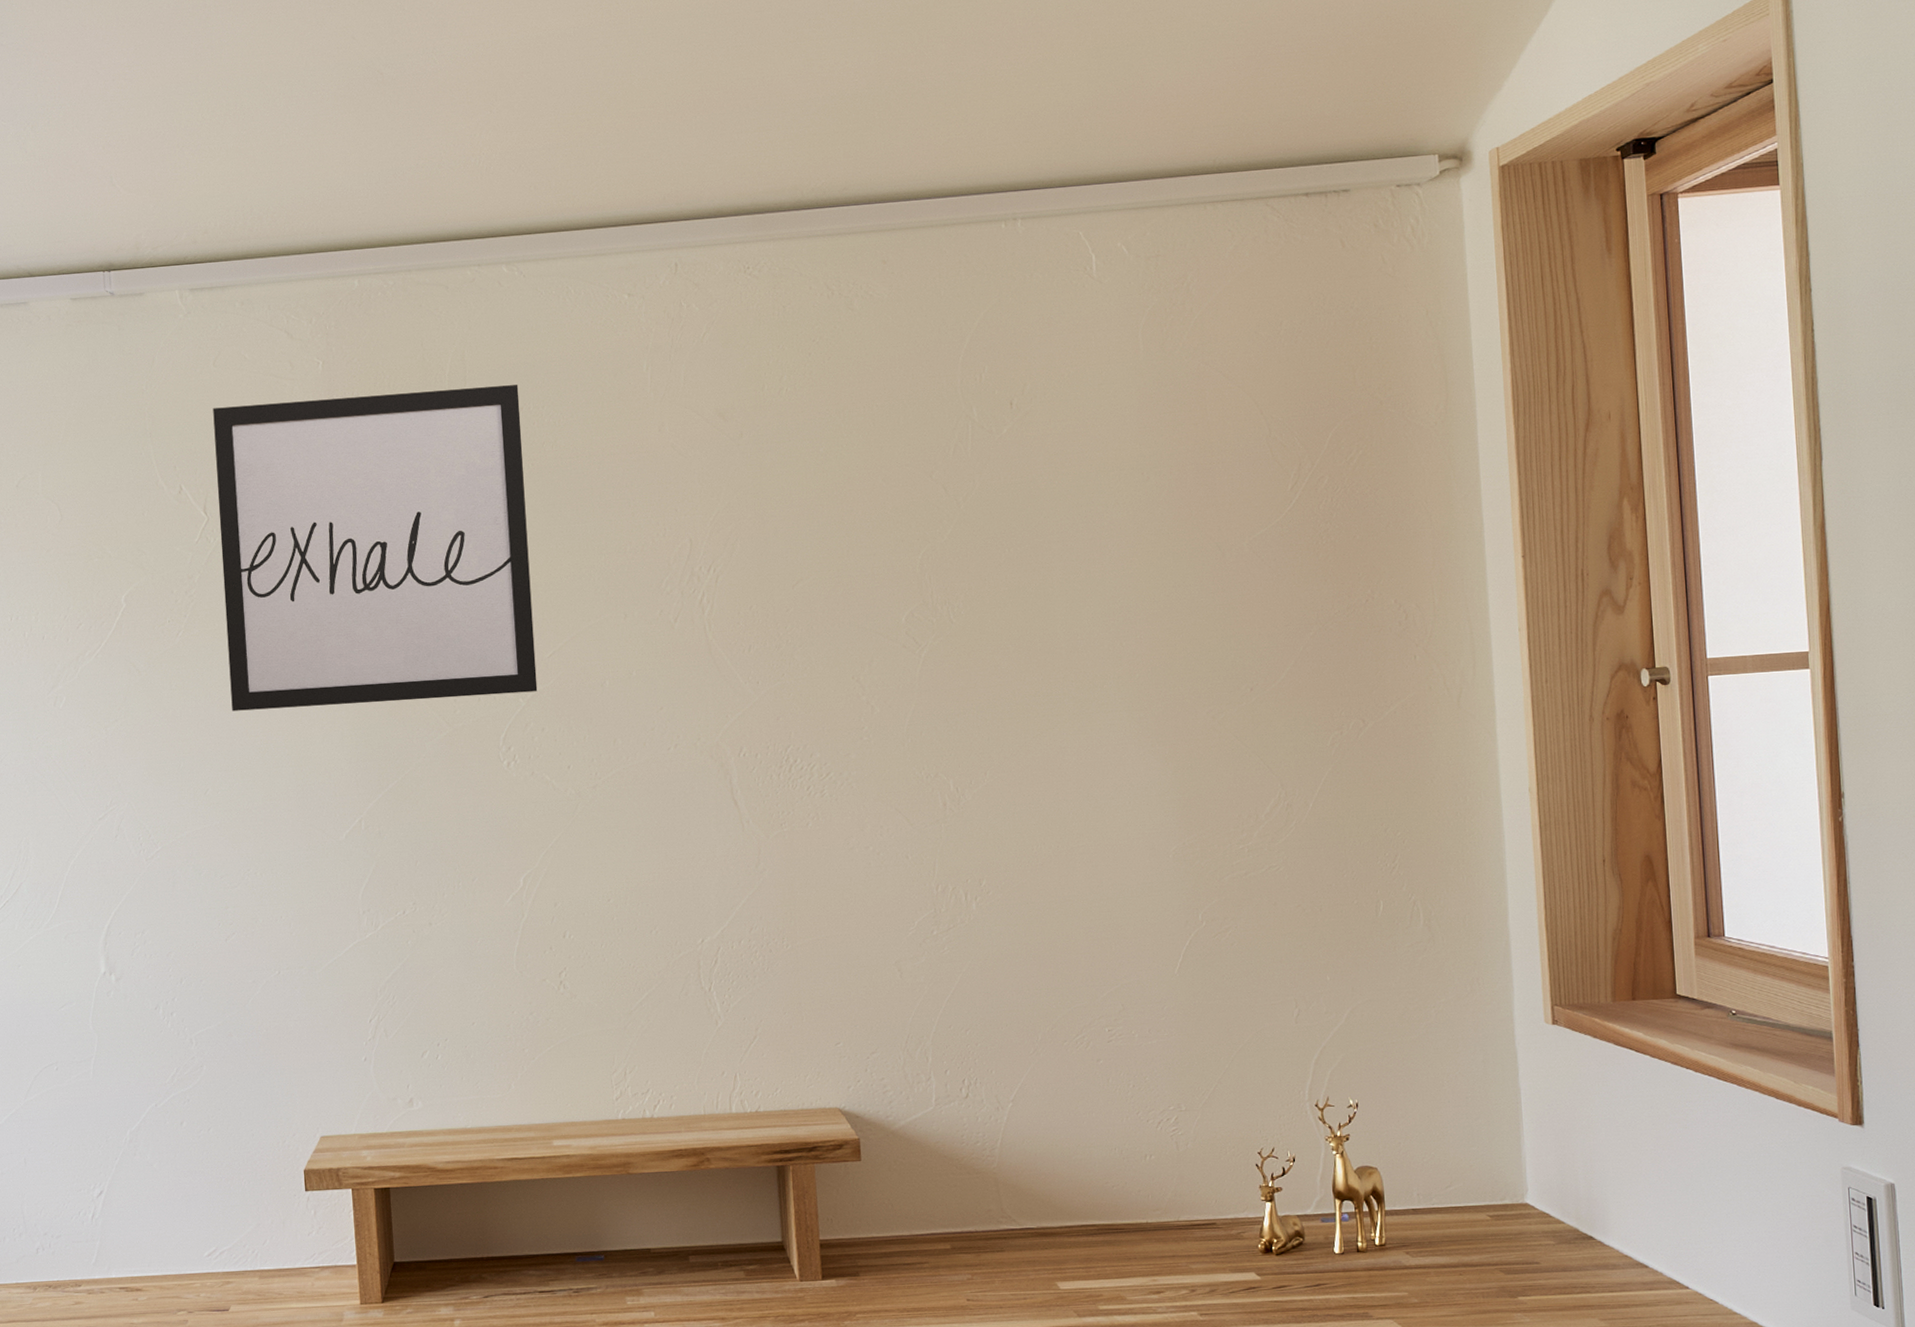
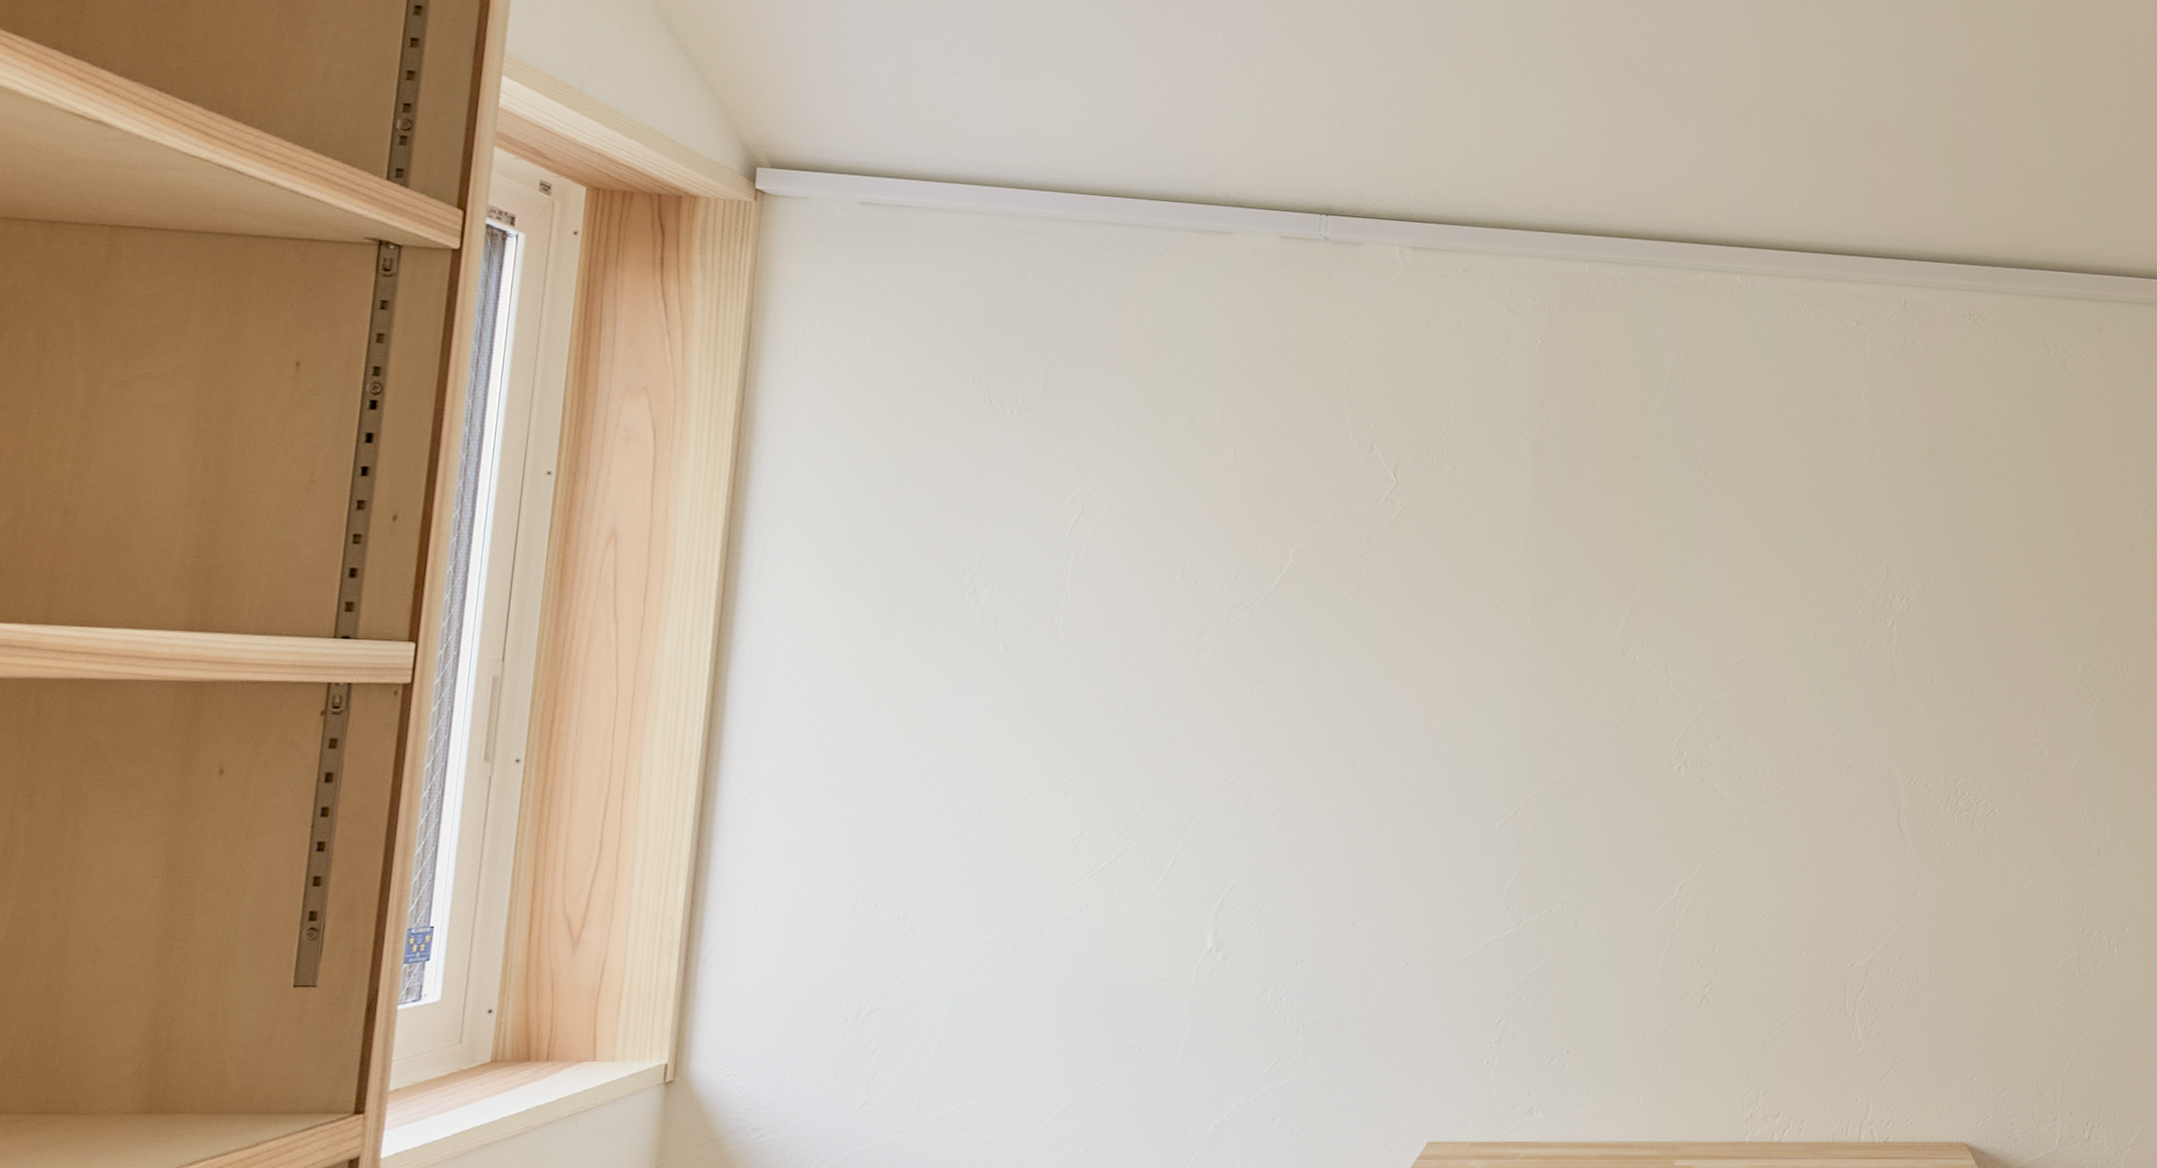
wall art: present [213,385,538,711] -> none [1394,370,1738,699]

